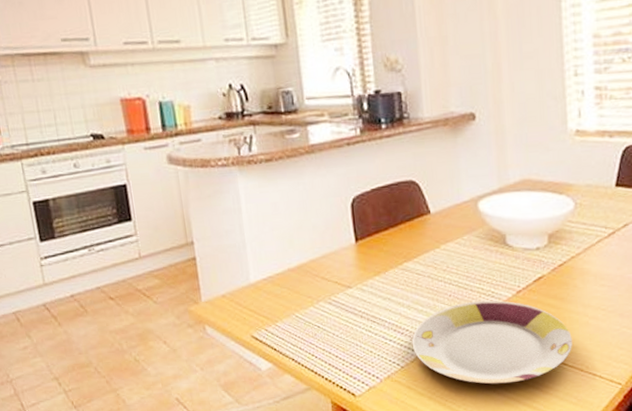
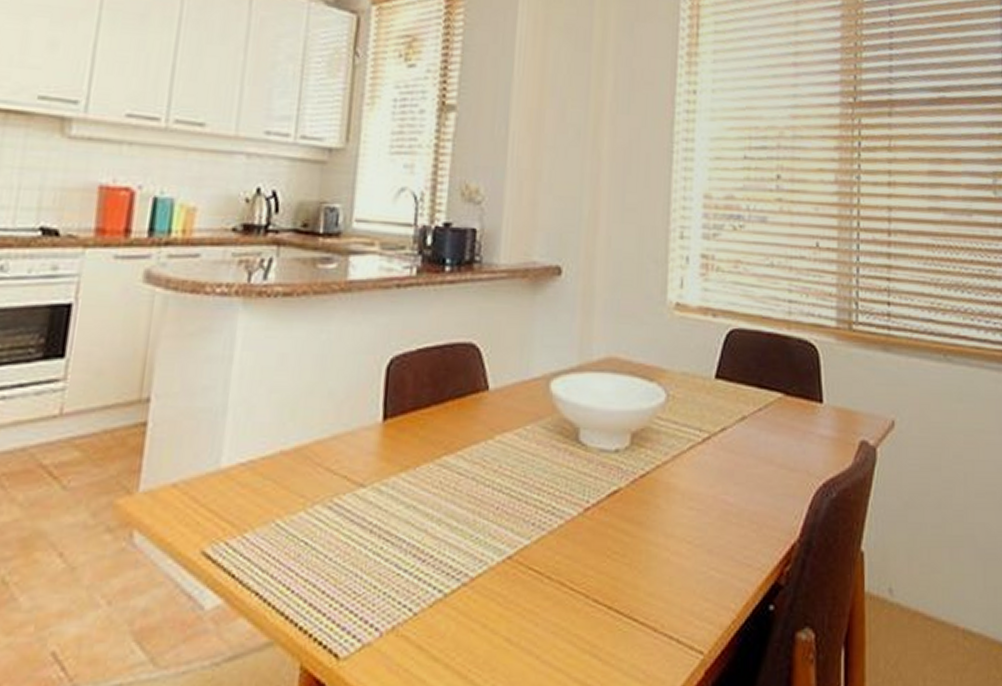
plate: present [411,300,572,384] -> none [434,518,647,647]

